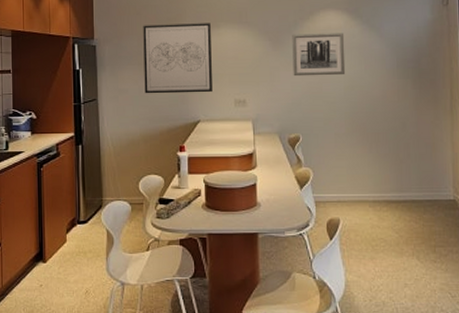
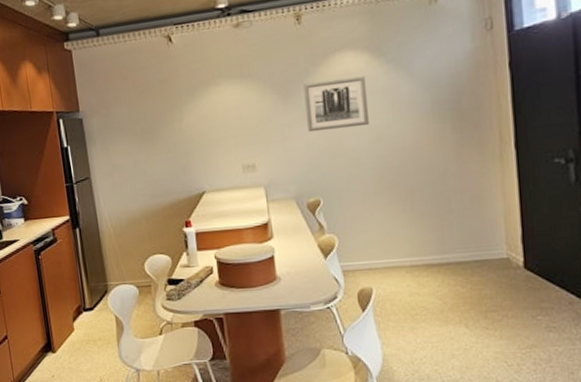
wall art: present [143,23,212,94] -> none [132,80,217,167]

